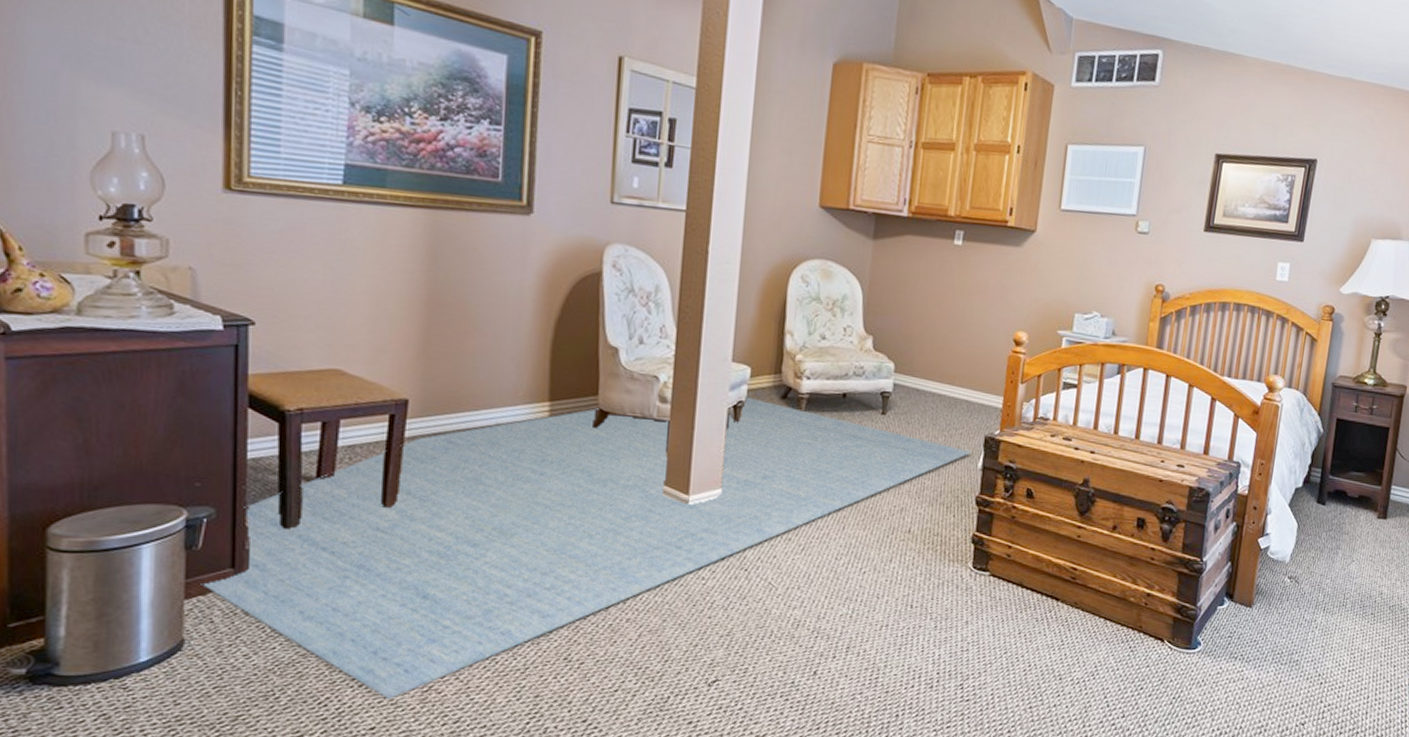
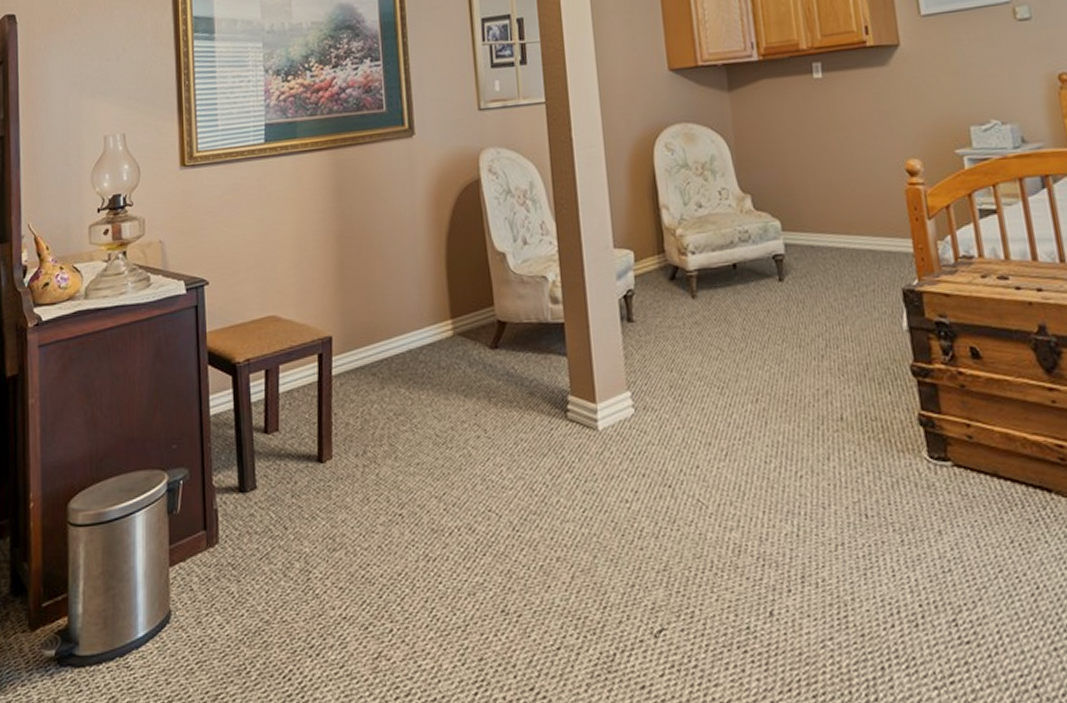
rug: present [200,397,972,700] -> none [181,284,892,671]

